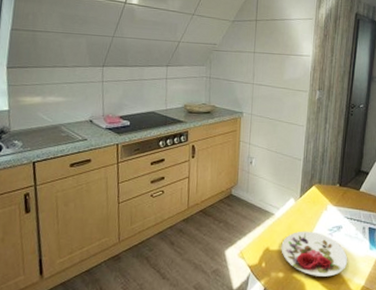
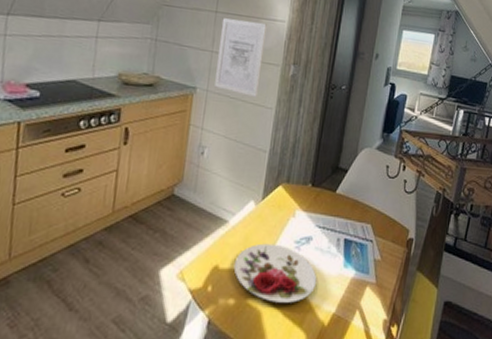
wall art: none [257,57,295,117] -> present [215,18,267,97]

